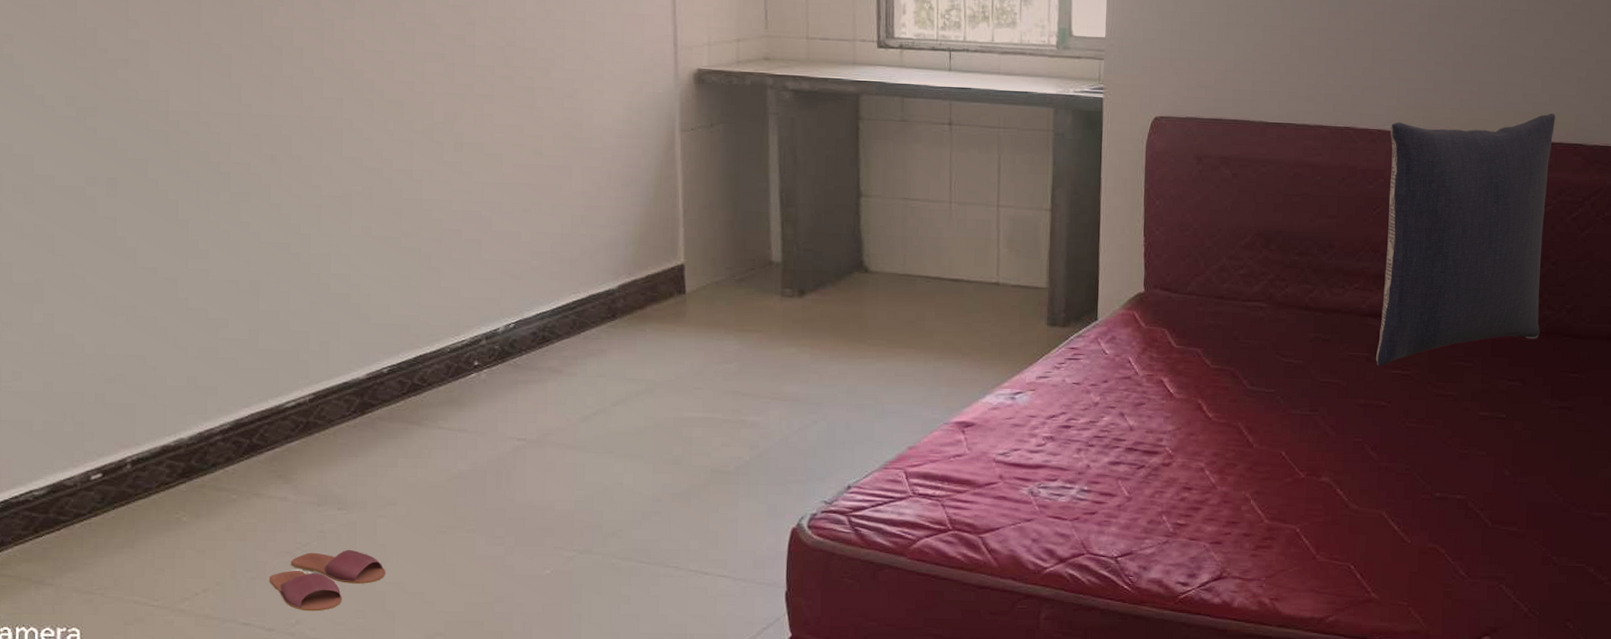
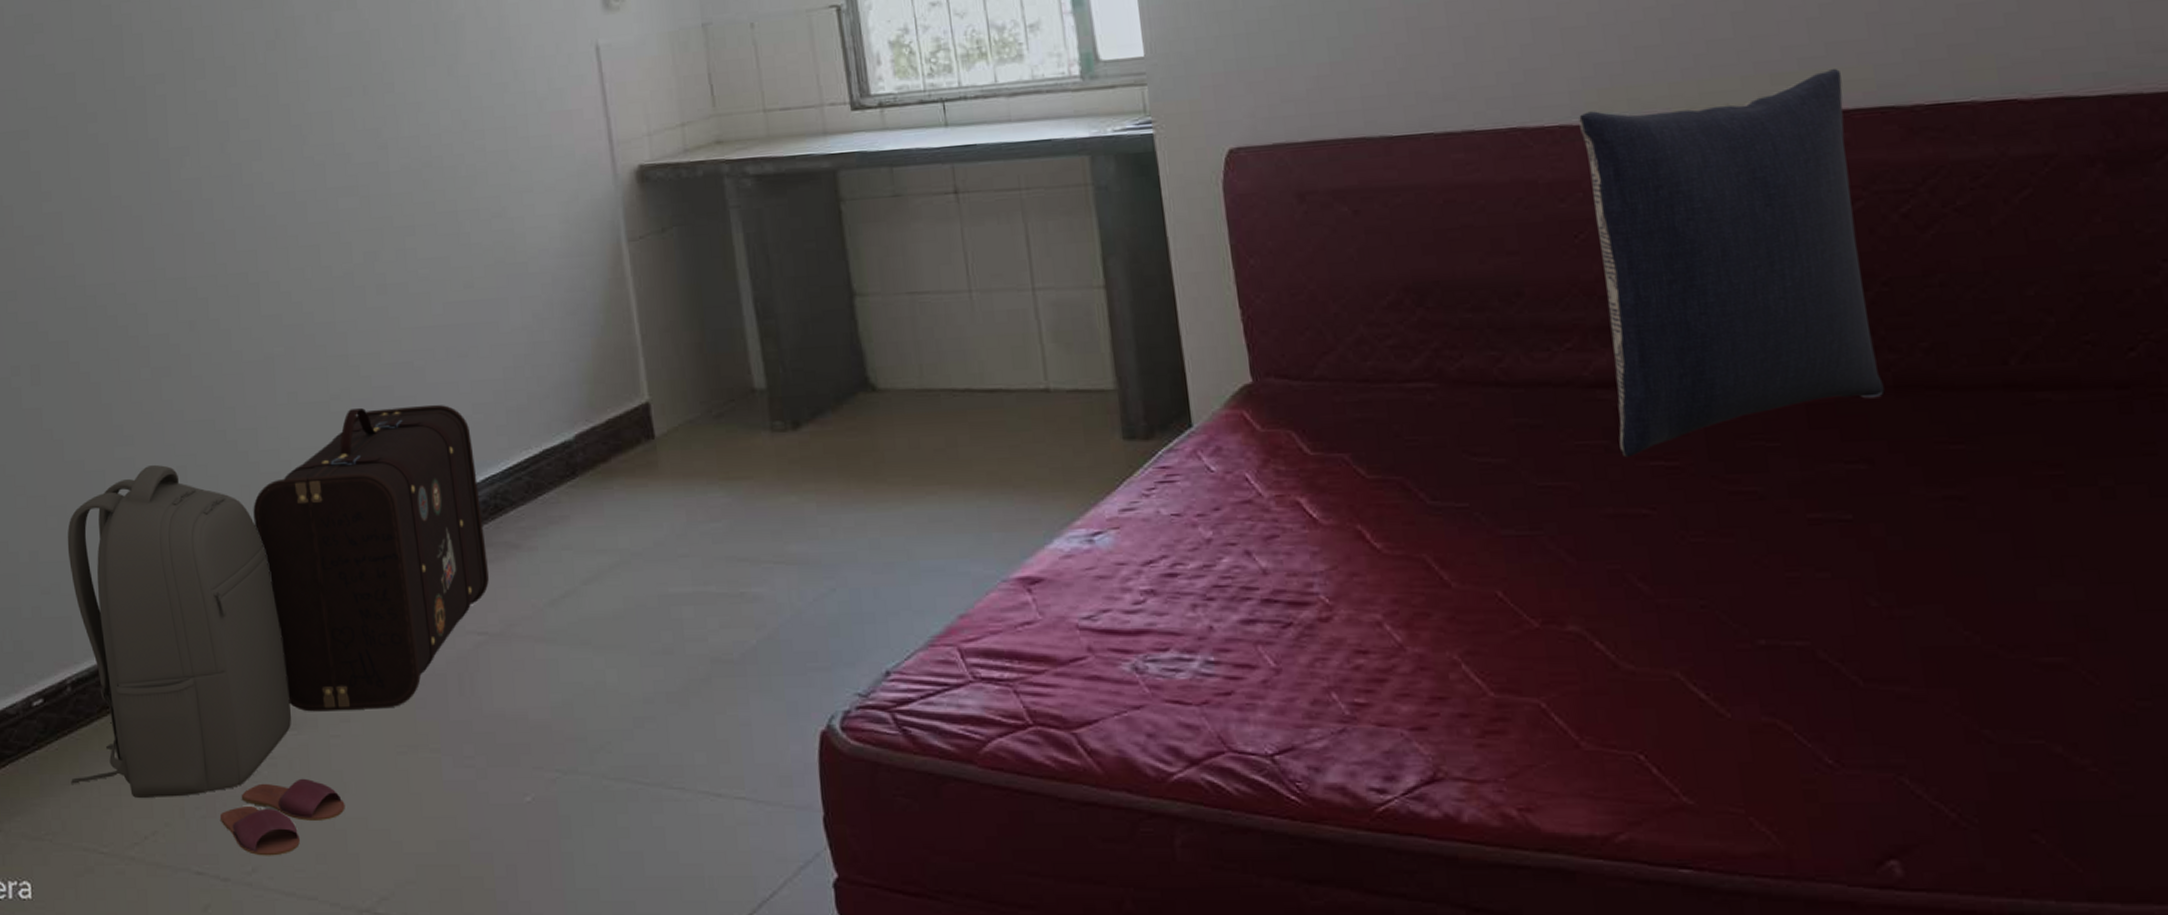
backpack: none [126,277,343,561] -> present [67,464,291,798]
suitcase: none [321,245,532,496] -> present [253,404,489,712]

